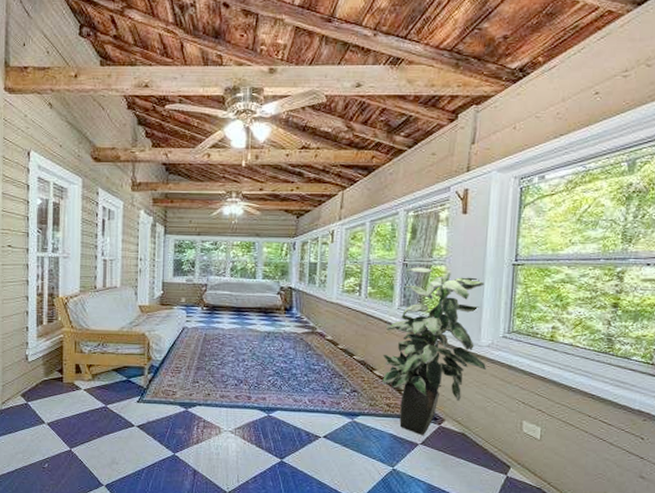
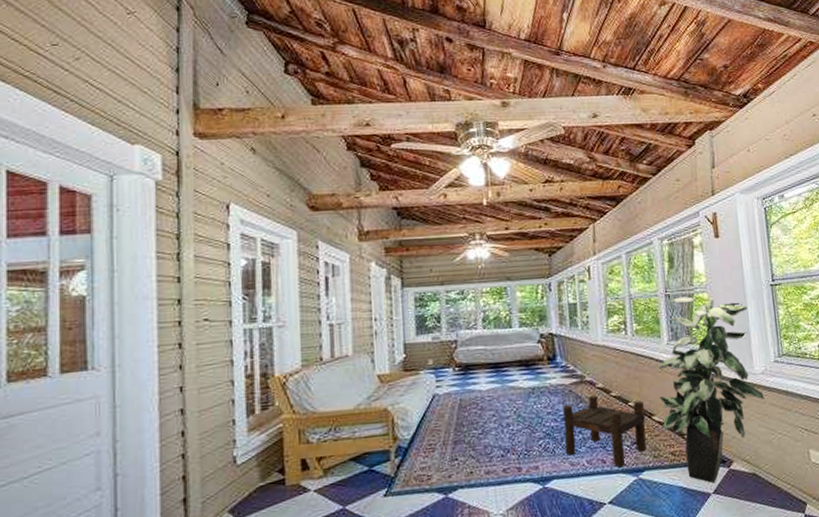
stool: none [290,345,367,410] -> present [562,395,646,468]

